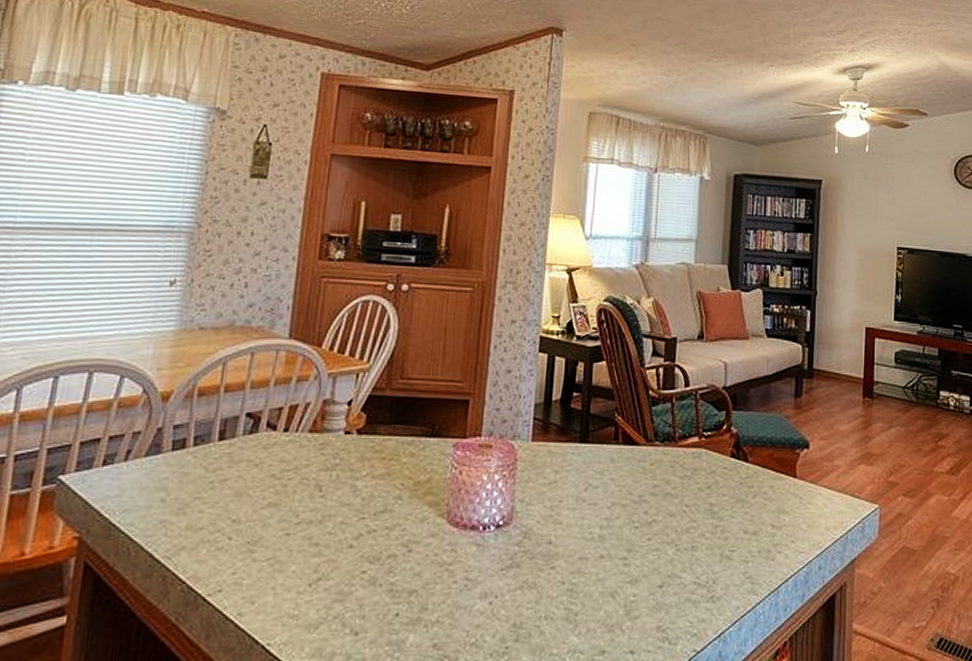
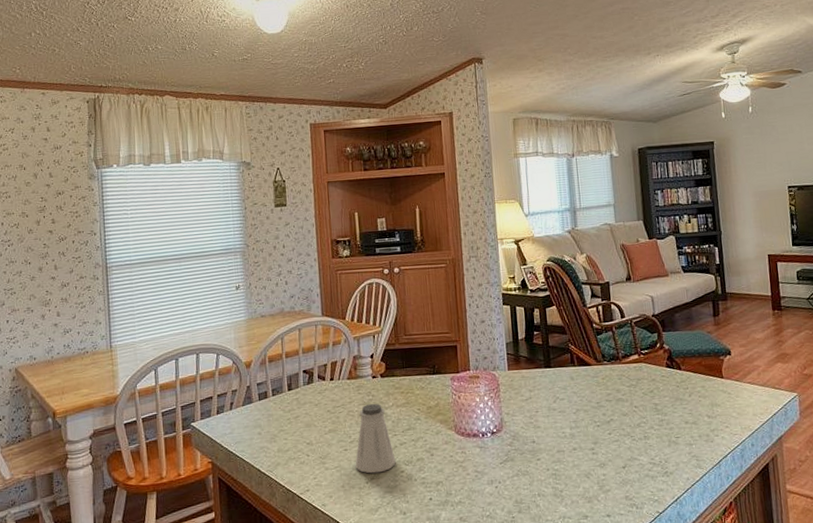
saltshaker: none [297,470,358,572] -> present [355,403,396,474]

